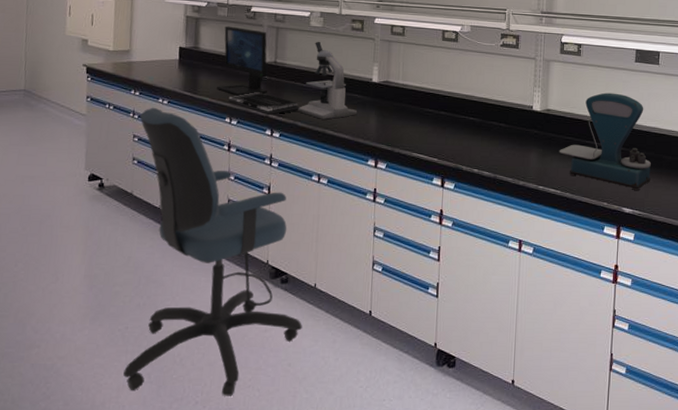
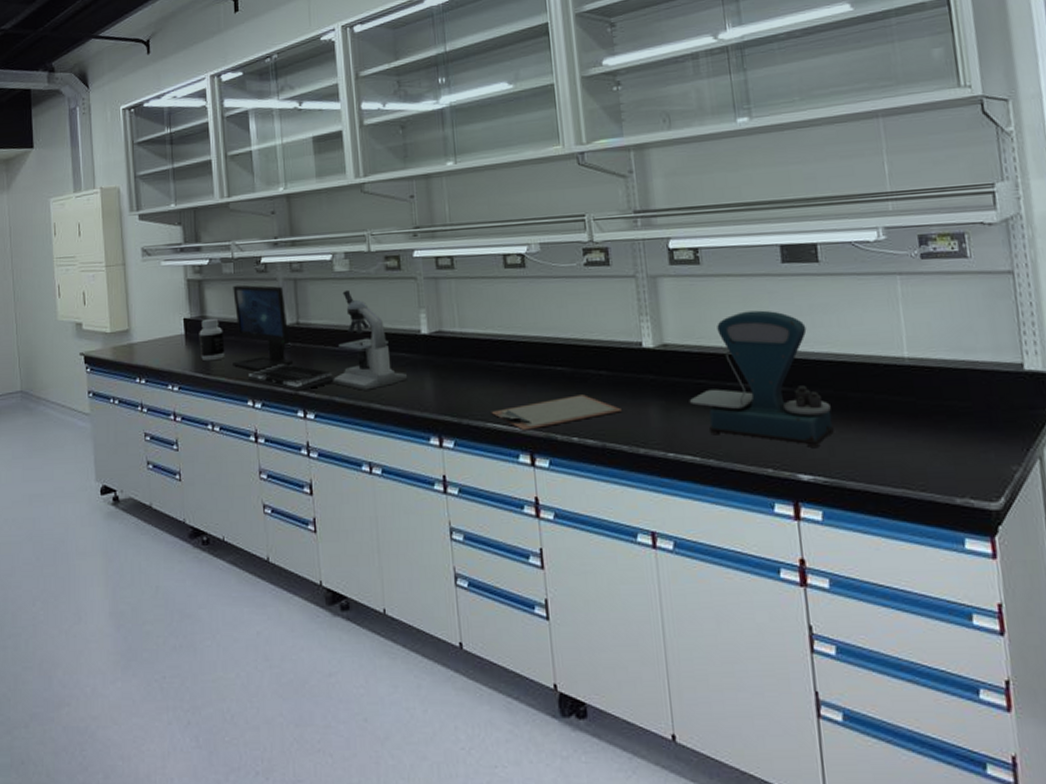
office chair: present [123,107,302,396] -> none [149,396,375,764]
medicine bottle: none [190,49,212,84] -> present [199,318,225,362]
clipboard: none [417,139,511,161] -> present [491,394,622,431]

